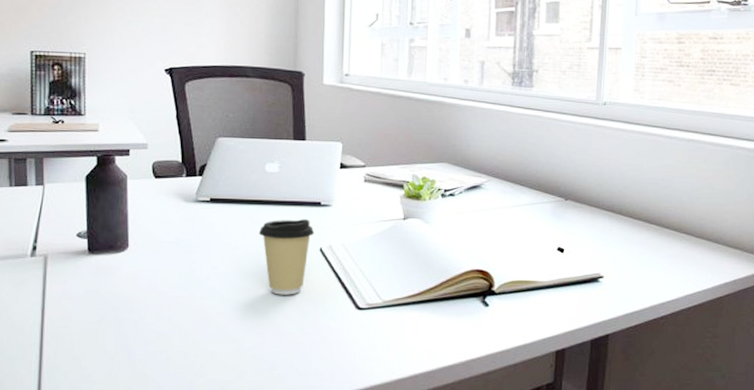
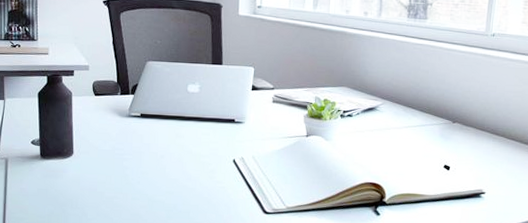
coffee cup: present [258,219,315,295] -> none [181,134,229,199]

